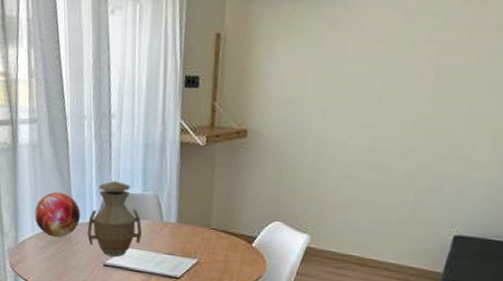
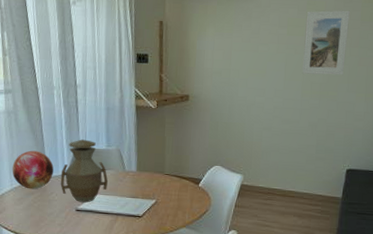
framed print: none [403,14,482,107] -> present [302,10,350,75]

